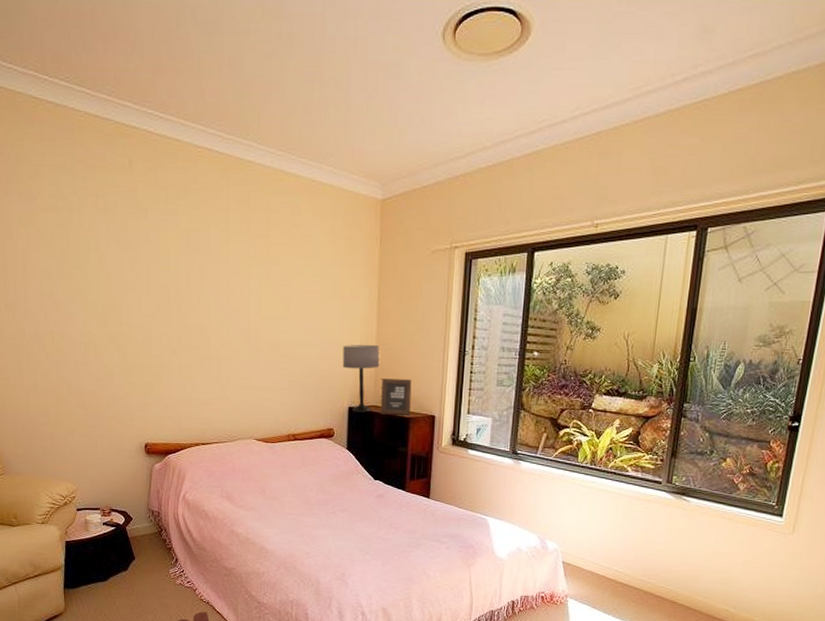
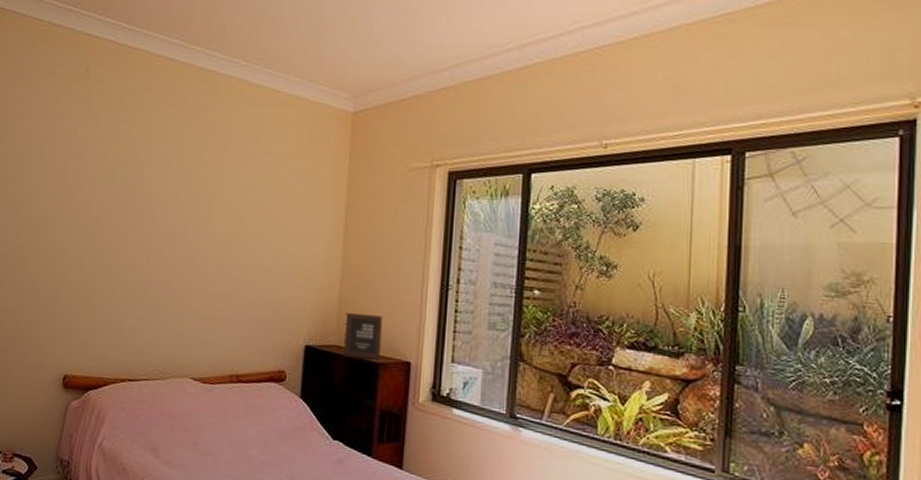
table lamp: present [342,344,380,413] -> none [300,271,345,354]

